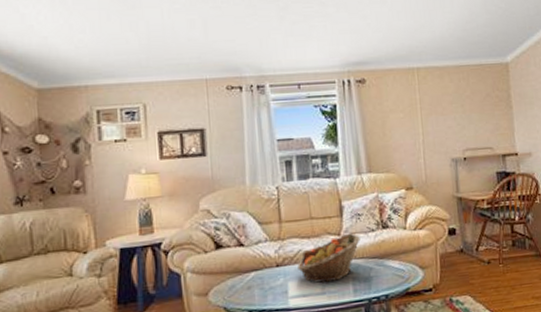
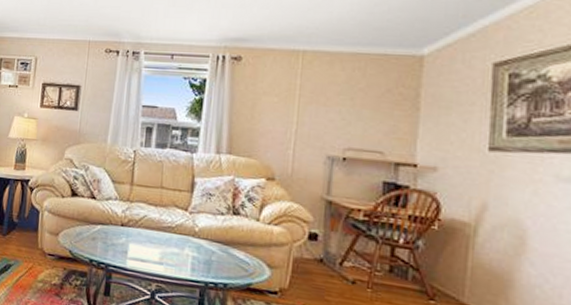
fruit basket: present [297,233,360,284] -> none [140,211,208,255]

